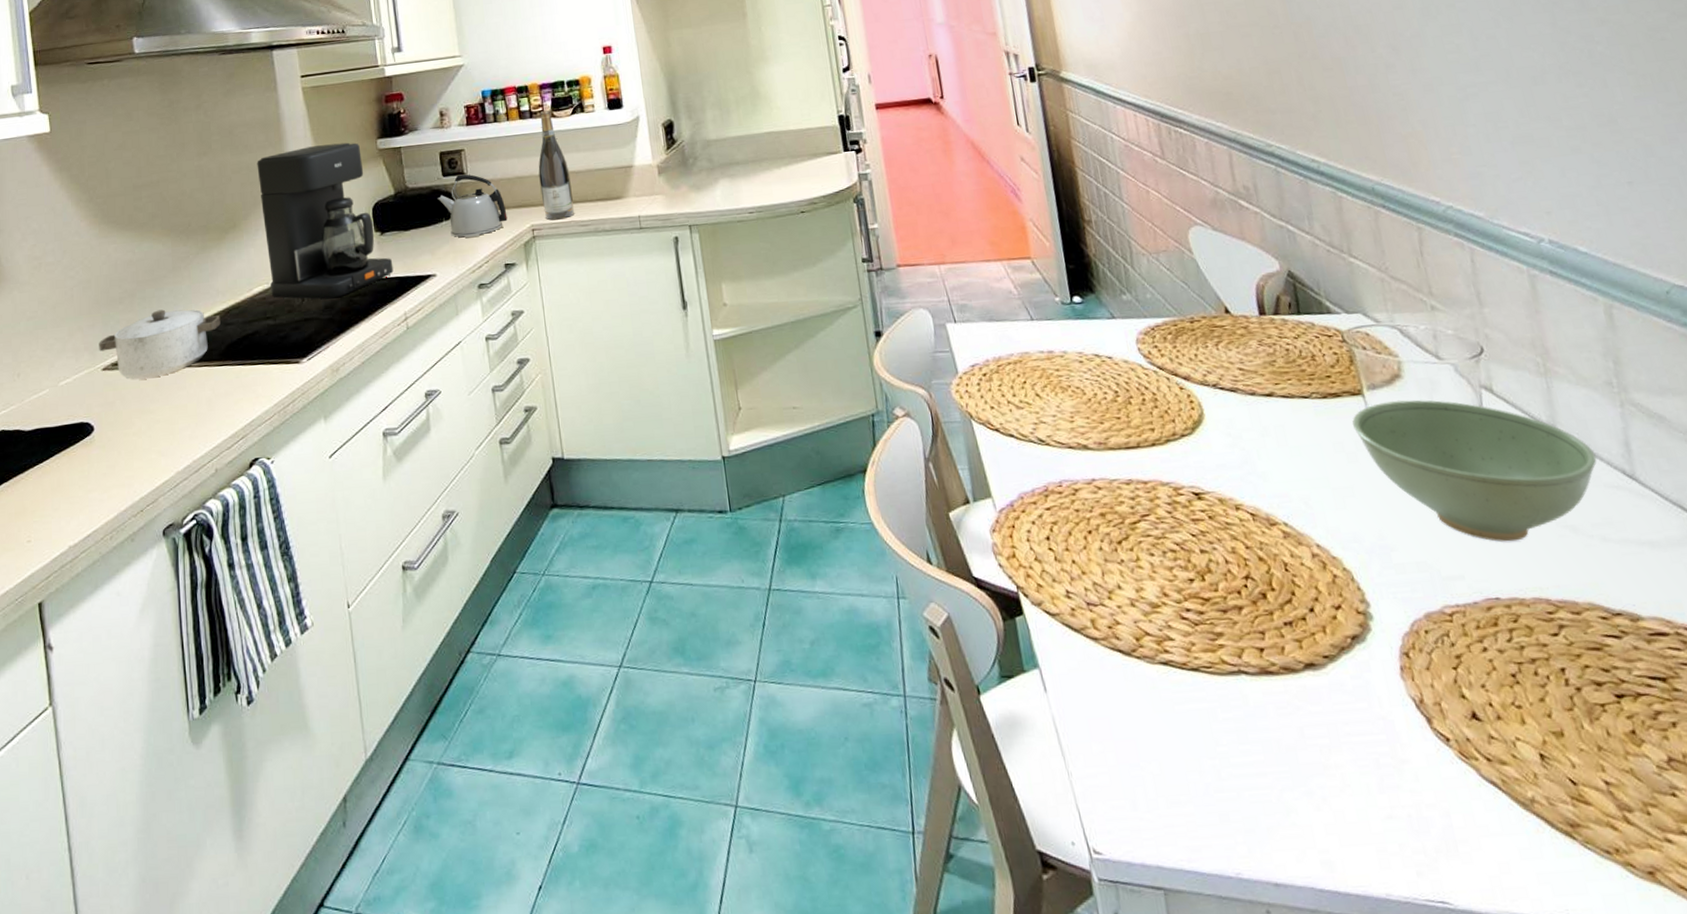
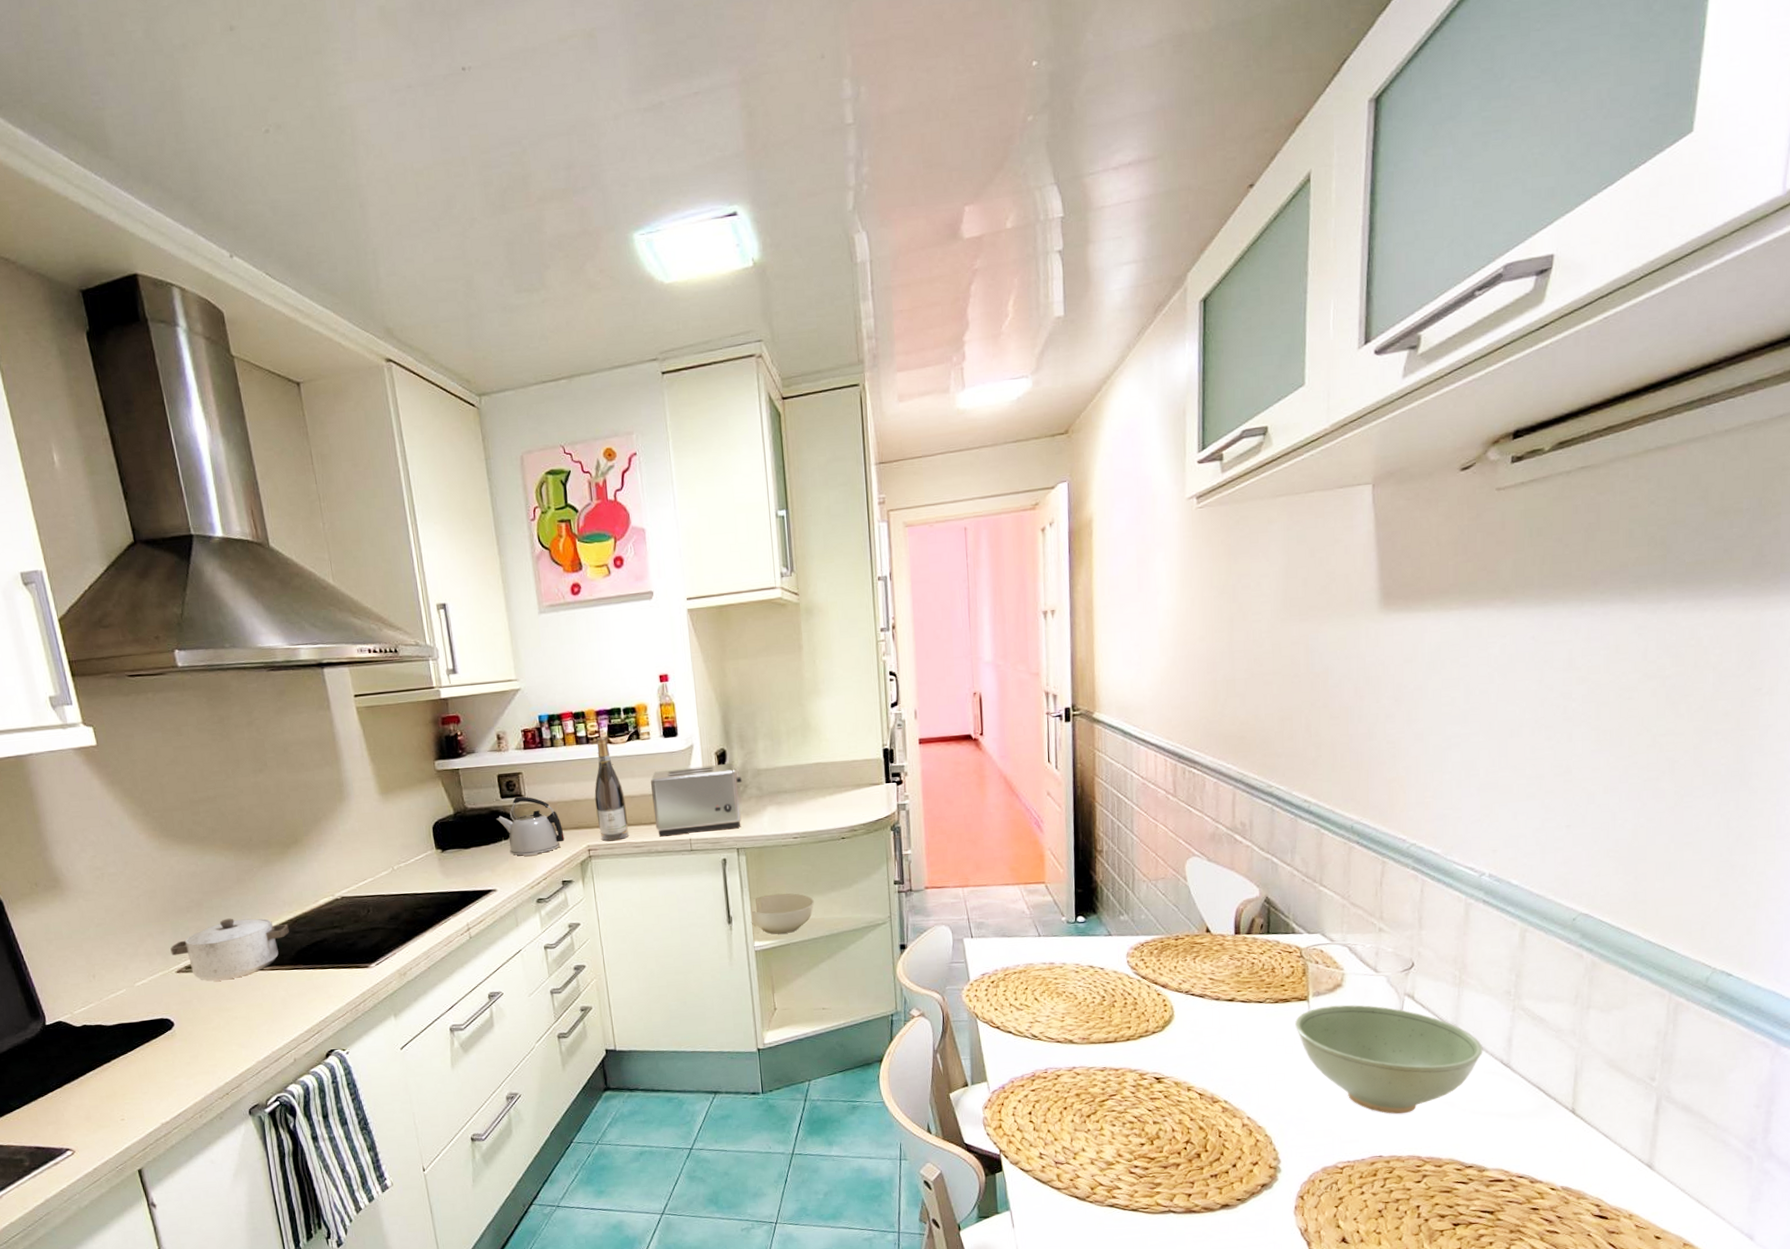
coffee maker: present [257,142,394,299] -> none [314,763,455,911]
toaster: none [596,134,693,214] -> present [651,763,742,836]
bowl: none [707,274,776,321] -> present [751,893,814,934]

